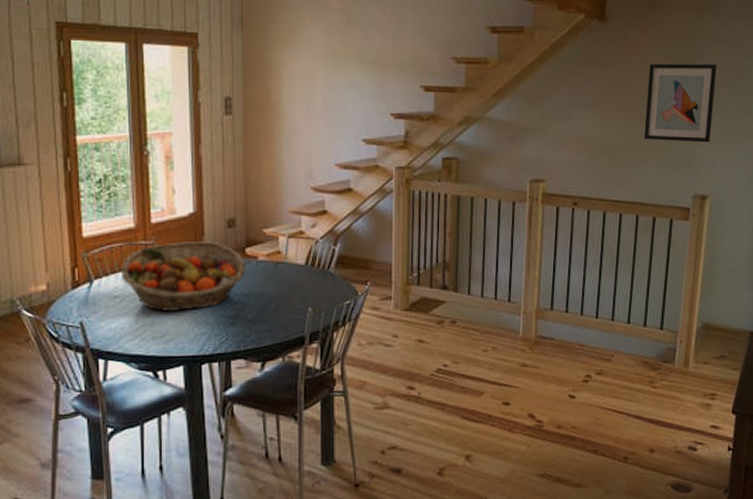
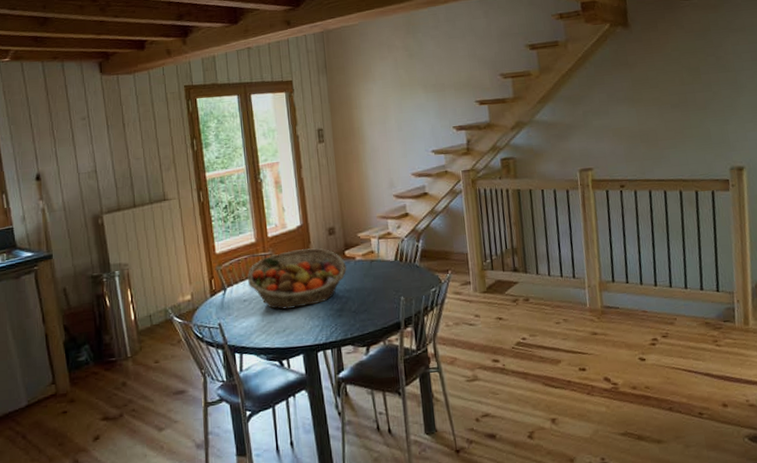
wall art: present [644,63,717,143] -> none [673,51,739,124]

